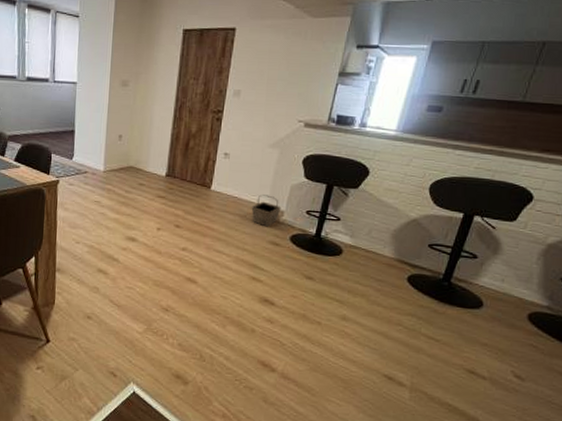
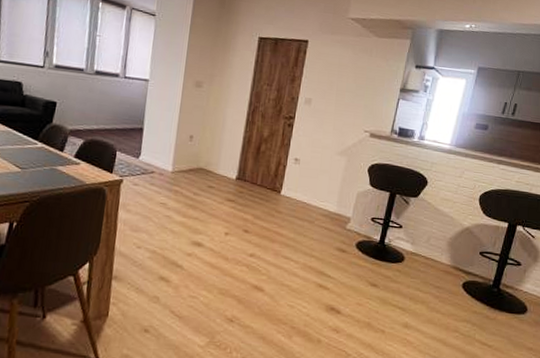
basket: present [251,194,281,227] -> none [319,200,348,234]

